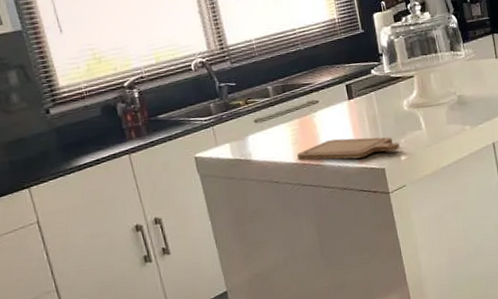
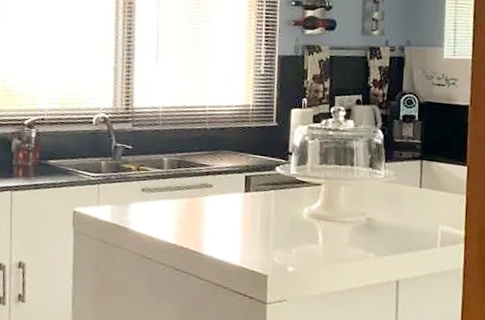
chopping board: present [297,137,400,161] -> none [177,229,290,260]

